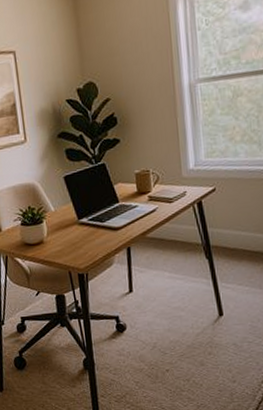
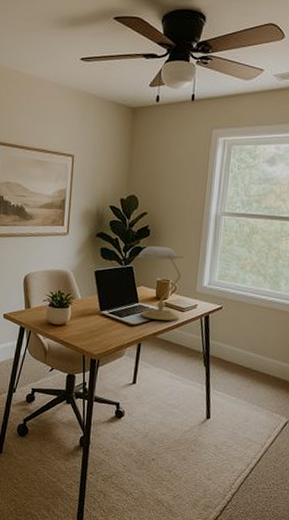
desk lamp: none [107,133,168,218] -> present [137,246,183,321]

